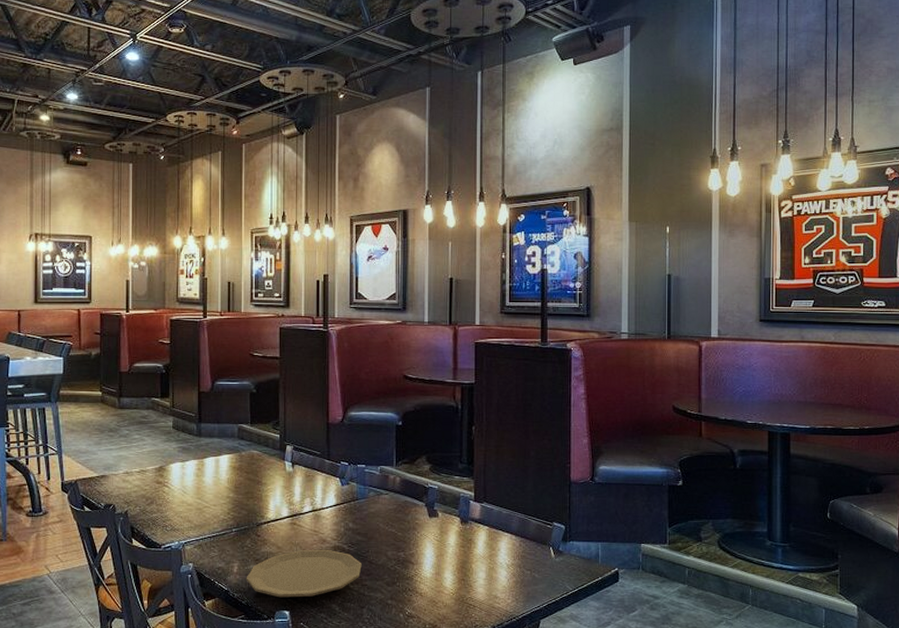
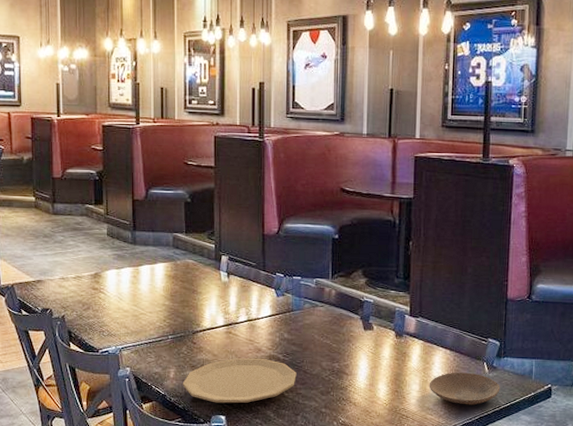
plate: none [495,558,567,592] -> present [429,372,500,405]

